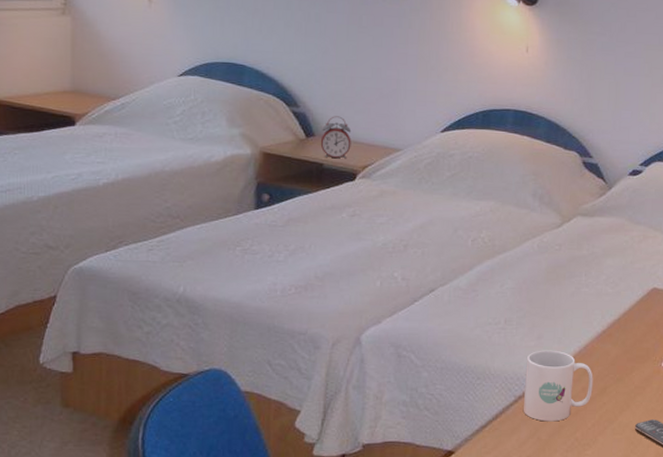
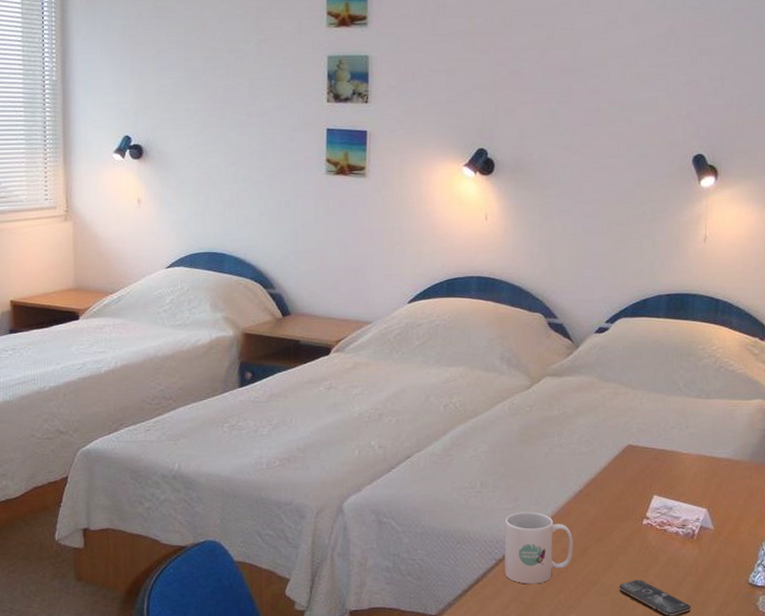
alarm clock: present [320,116,352,159] -> none [296,294,325,335]

